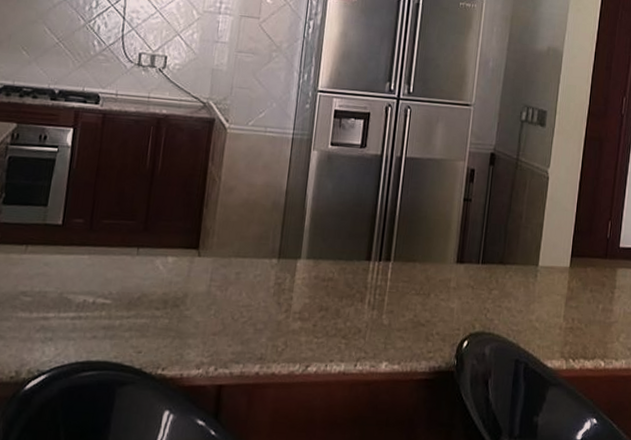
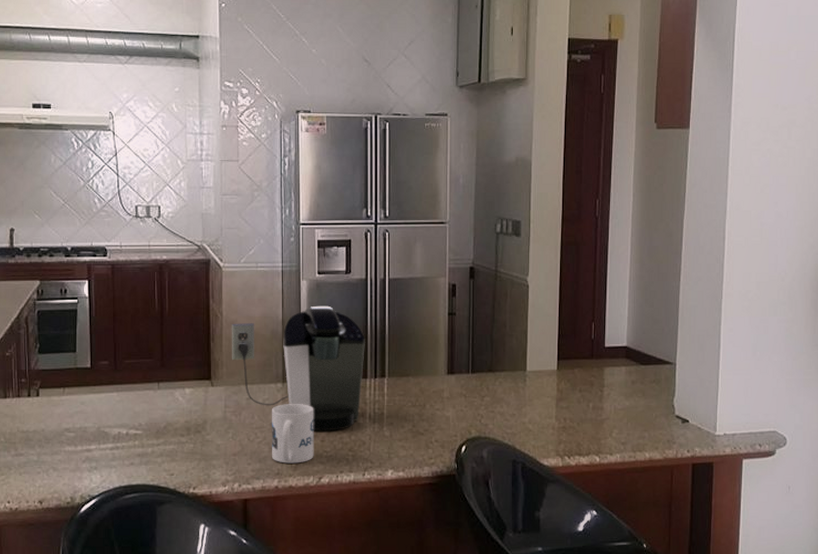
coffee maker: none [225,178,374,316] -> present [231,305,365,431]
mug: none [256,282,310,349] -> present [271,404,314,464]

